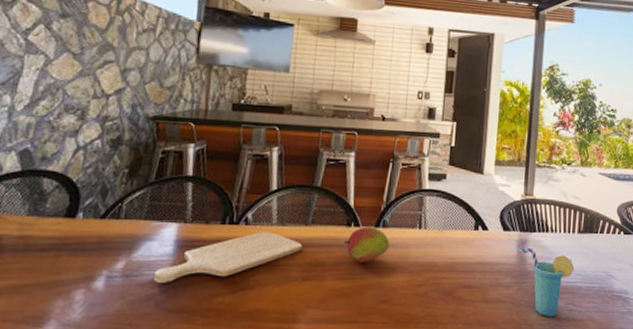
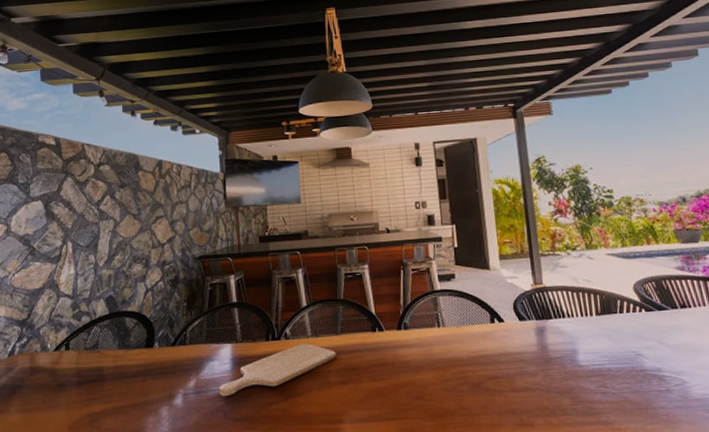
fruit: present [343,226,390,263] -> none [371,330,414,364]
cup: present [518,247,575,317] -> none [538,334,600,402]

